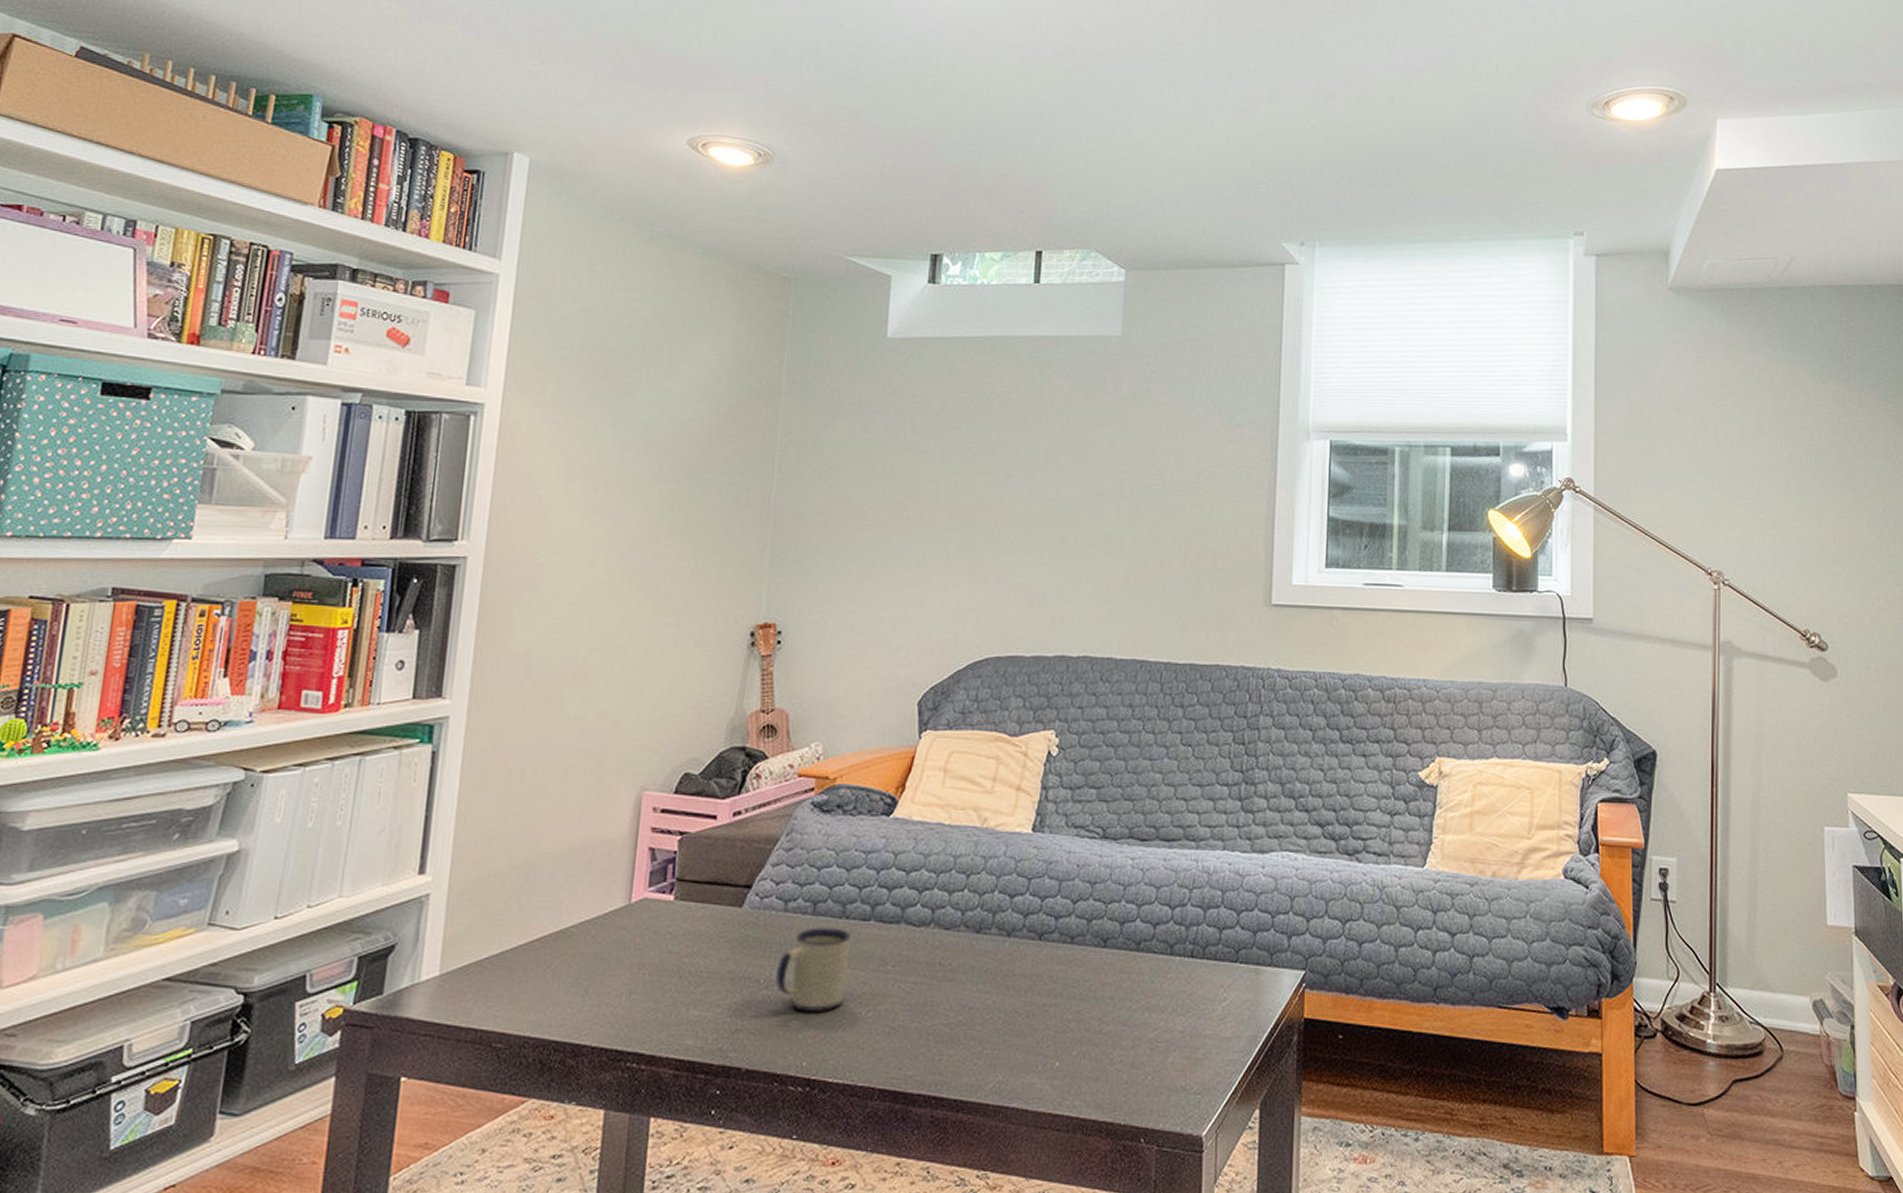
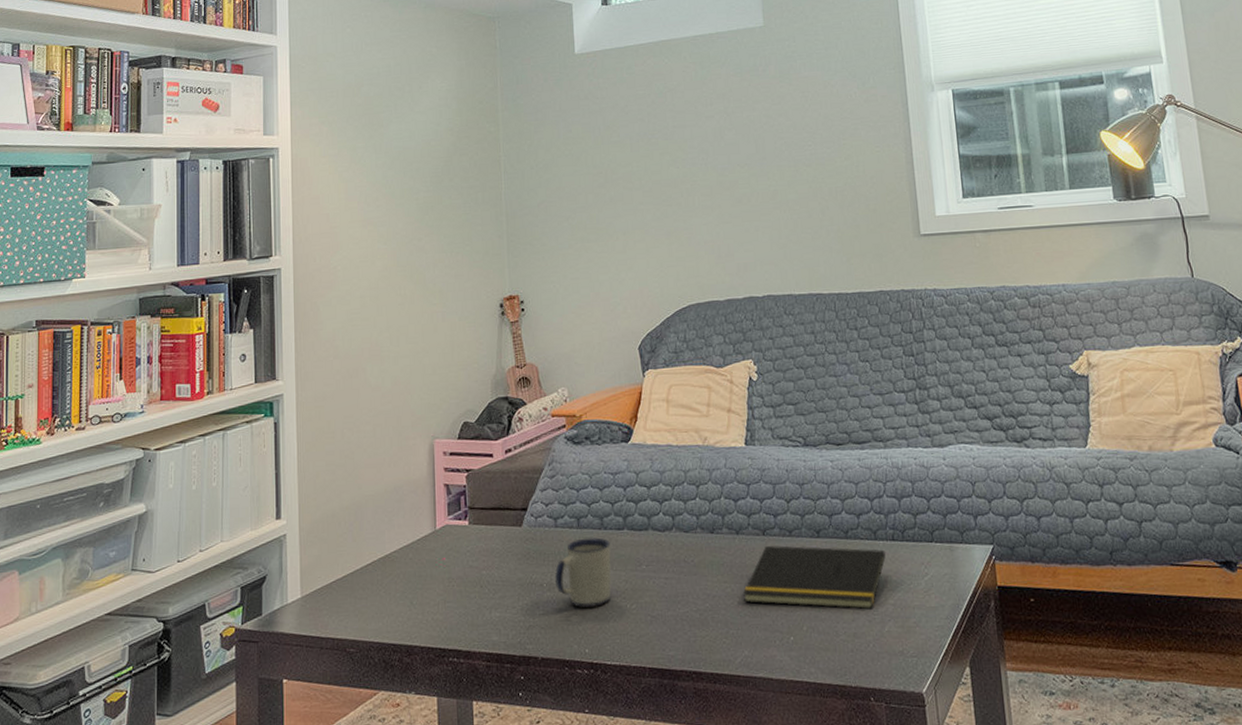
notepad: none [1005,952,1182,1036] -> present [742,545,886,610]

